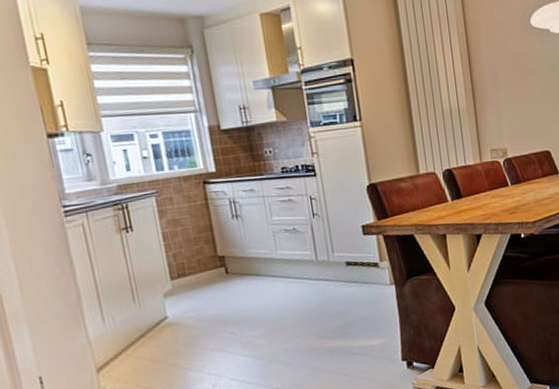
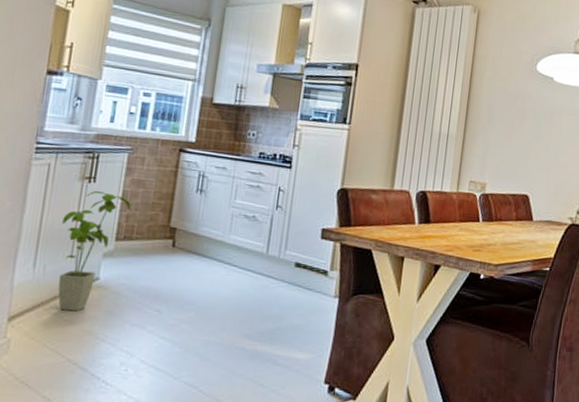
house plant: none [114,238,175,353] -> present [58,190,131,312]

